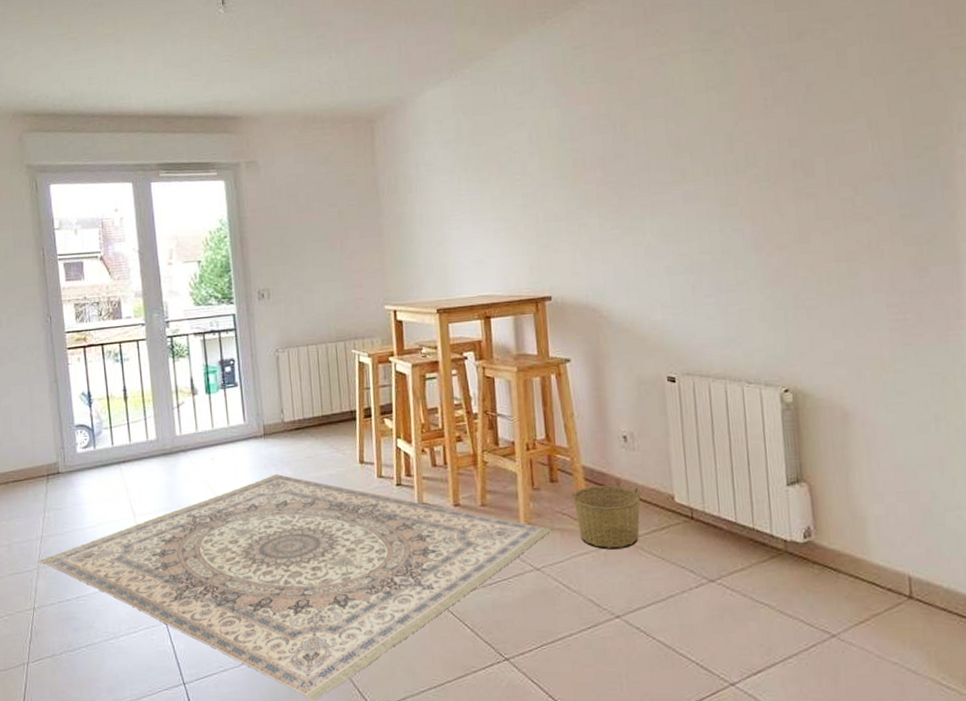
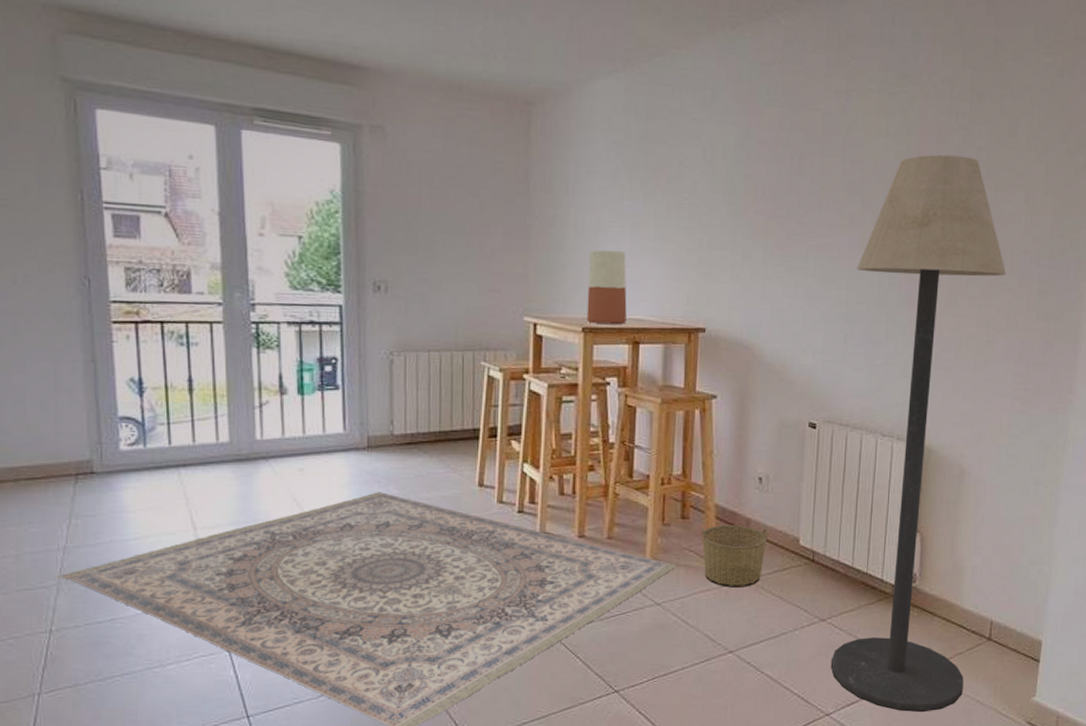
vase: none [436,236,476,305] -> present [587,250,627,325]
floor lamp: none [695,95,889,683] -> present [830,154,1007,713]

